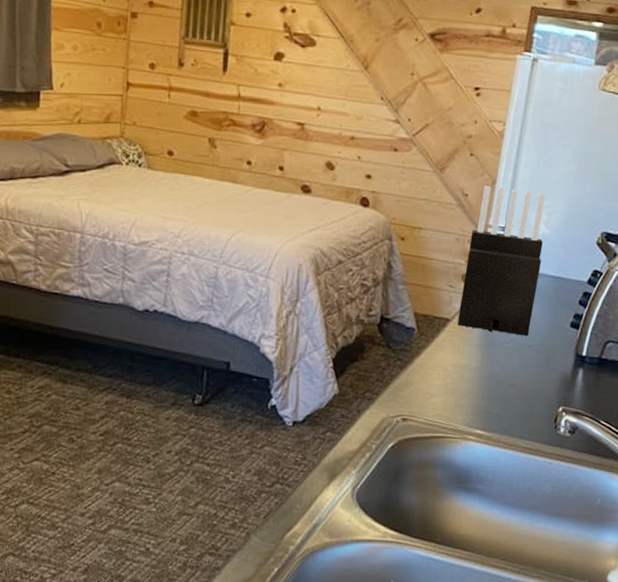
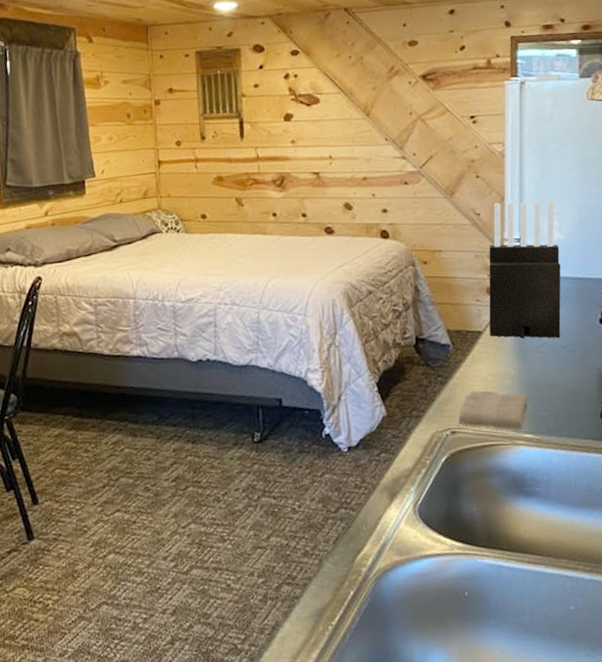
washcloth: none [412,379,485,425] -> present [459,390,528,431]

